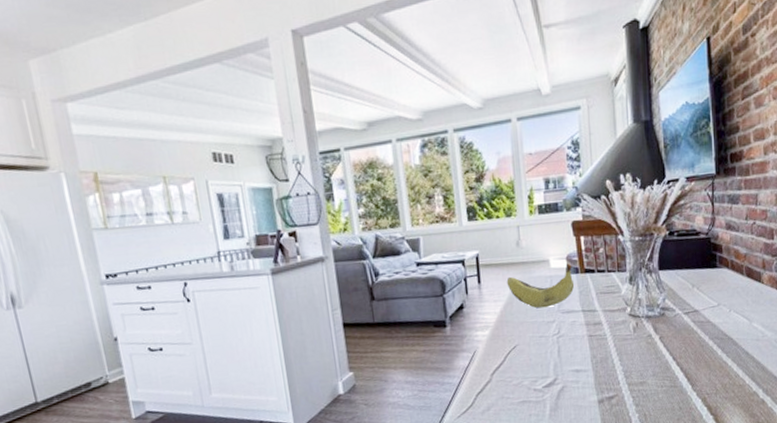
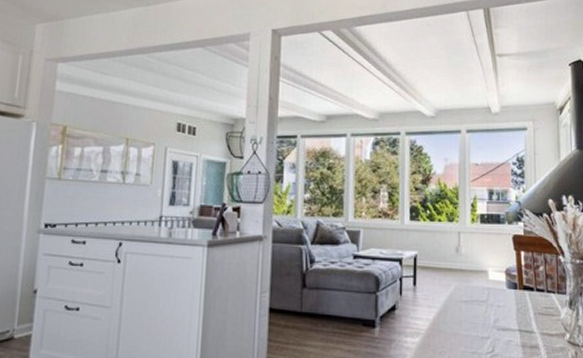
banana: present [506,263,575,308] -> none [442,277,512,321]

